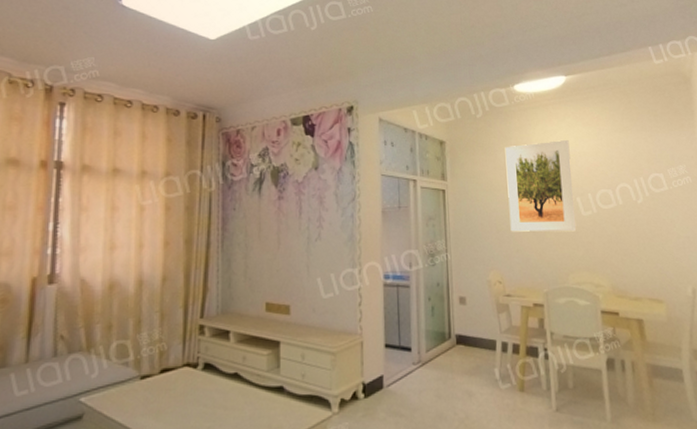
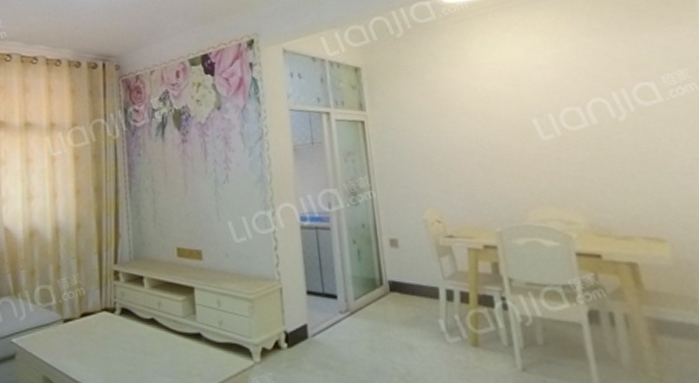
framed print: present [505,139,577,232] -> none [434,51,536,164]

